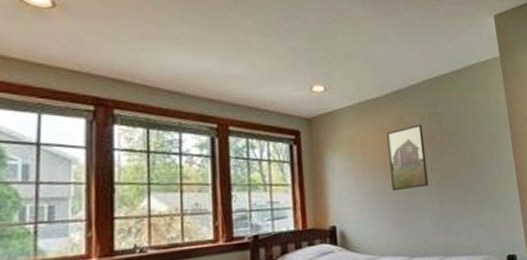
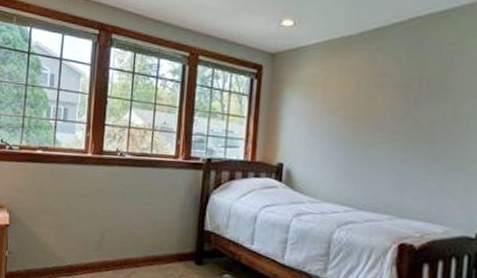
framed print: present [387,124,429,192] -> none [349,69,399,140]

